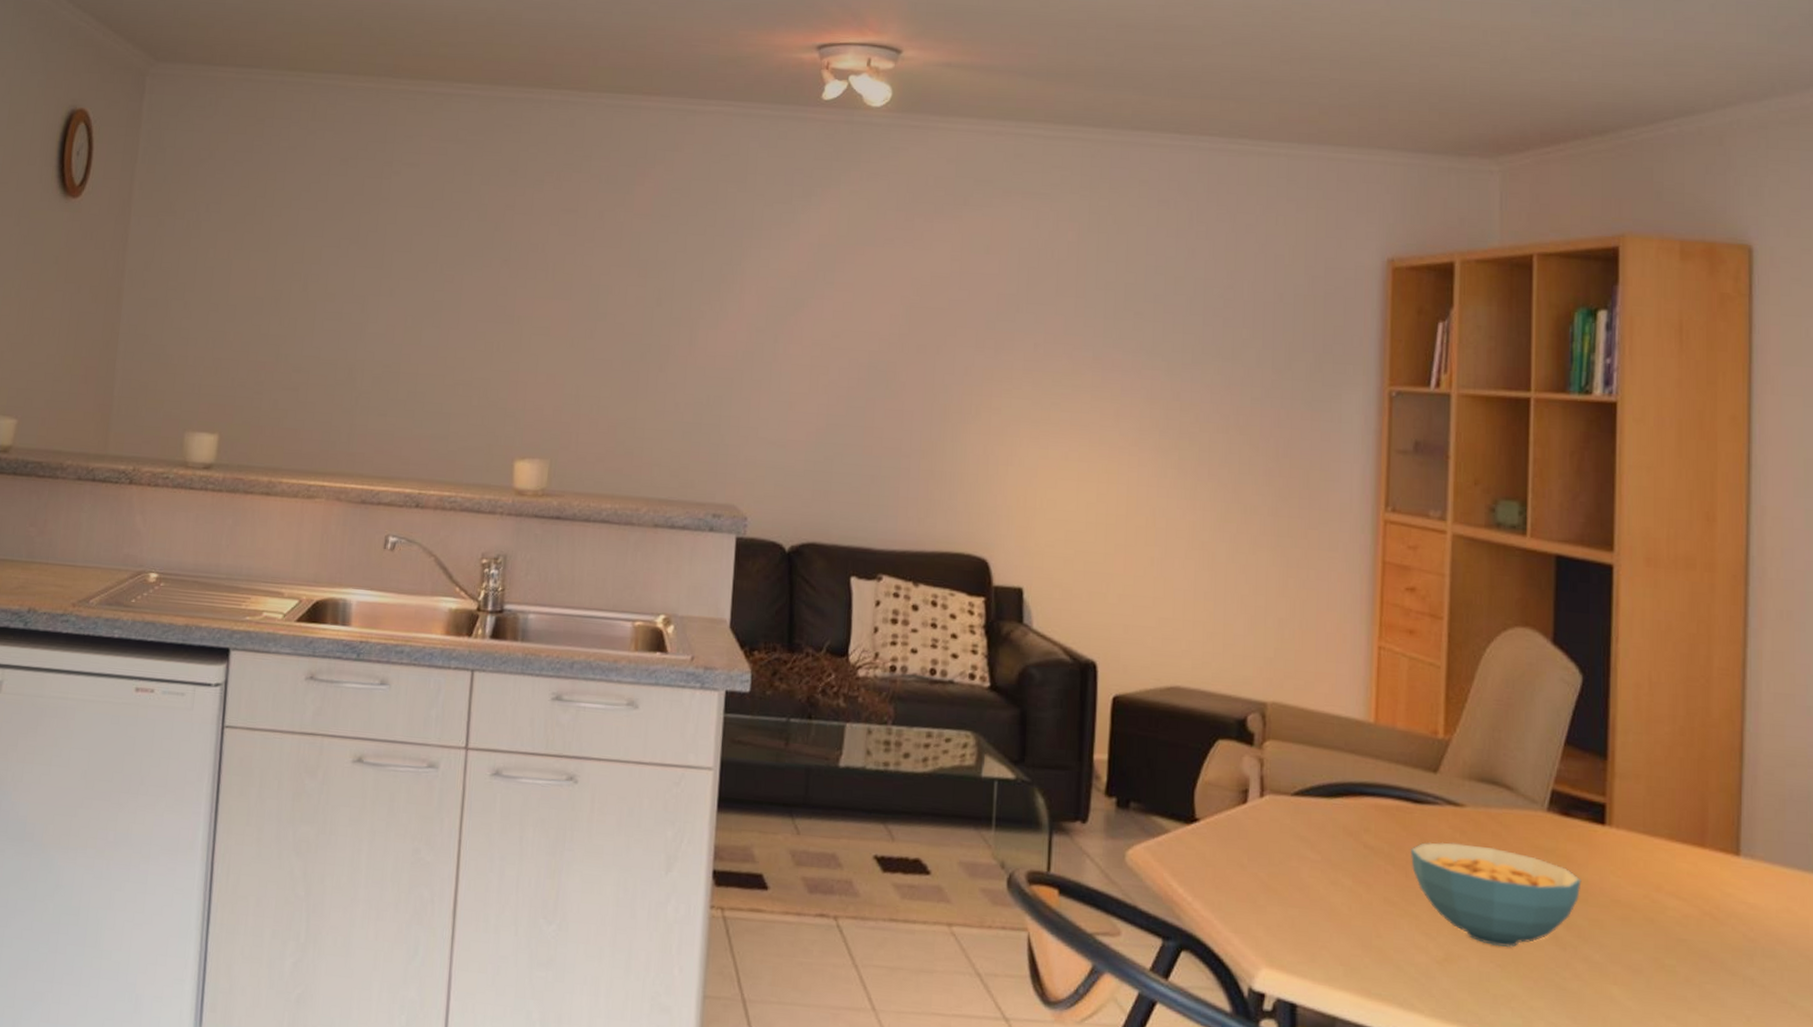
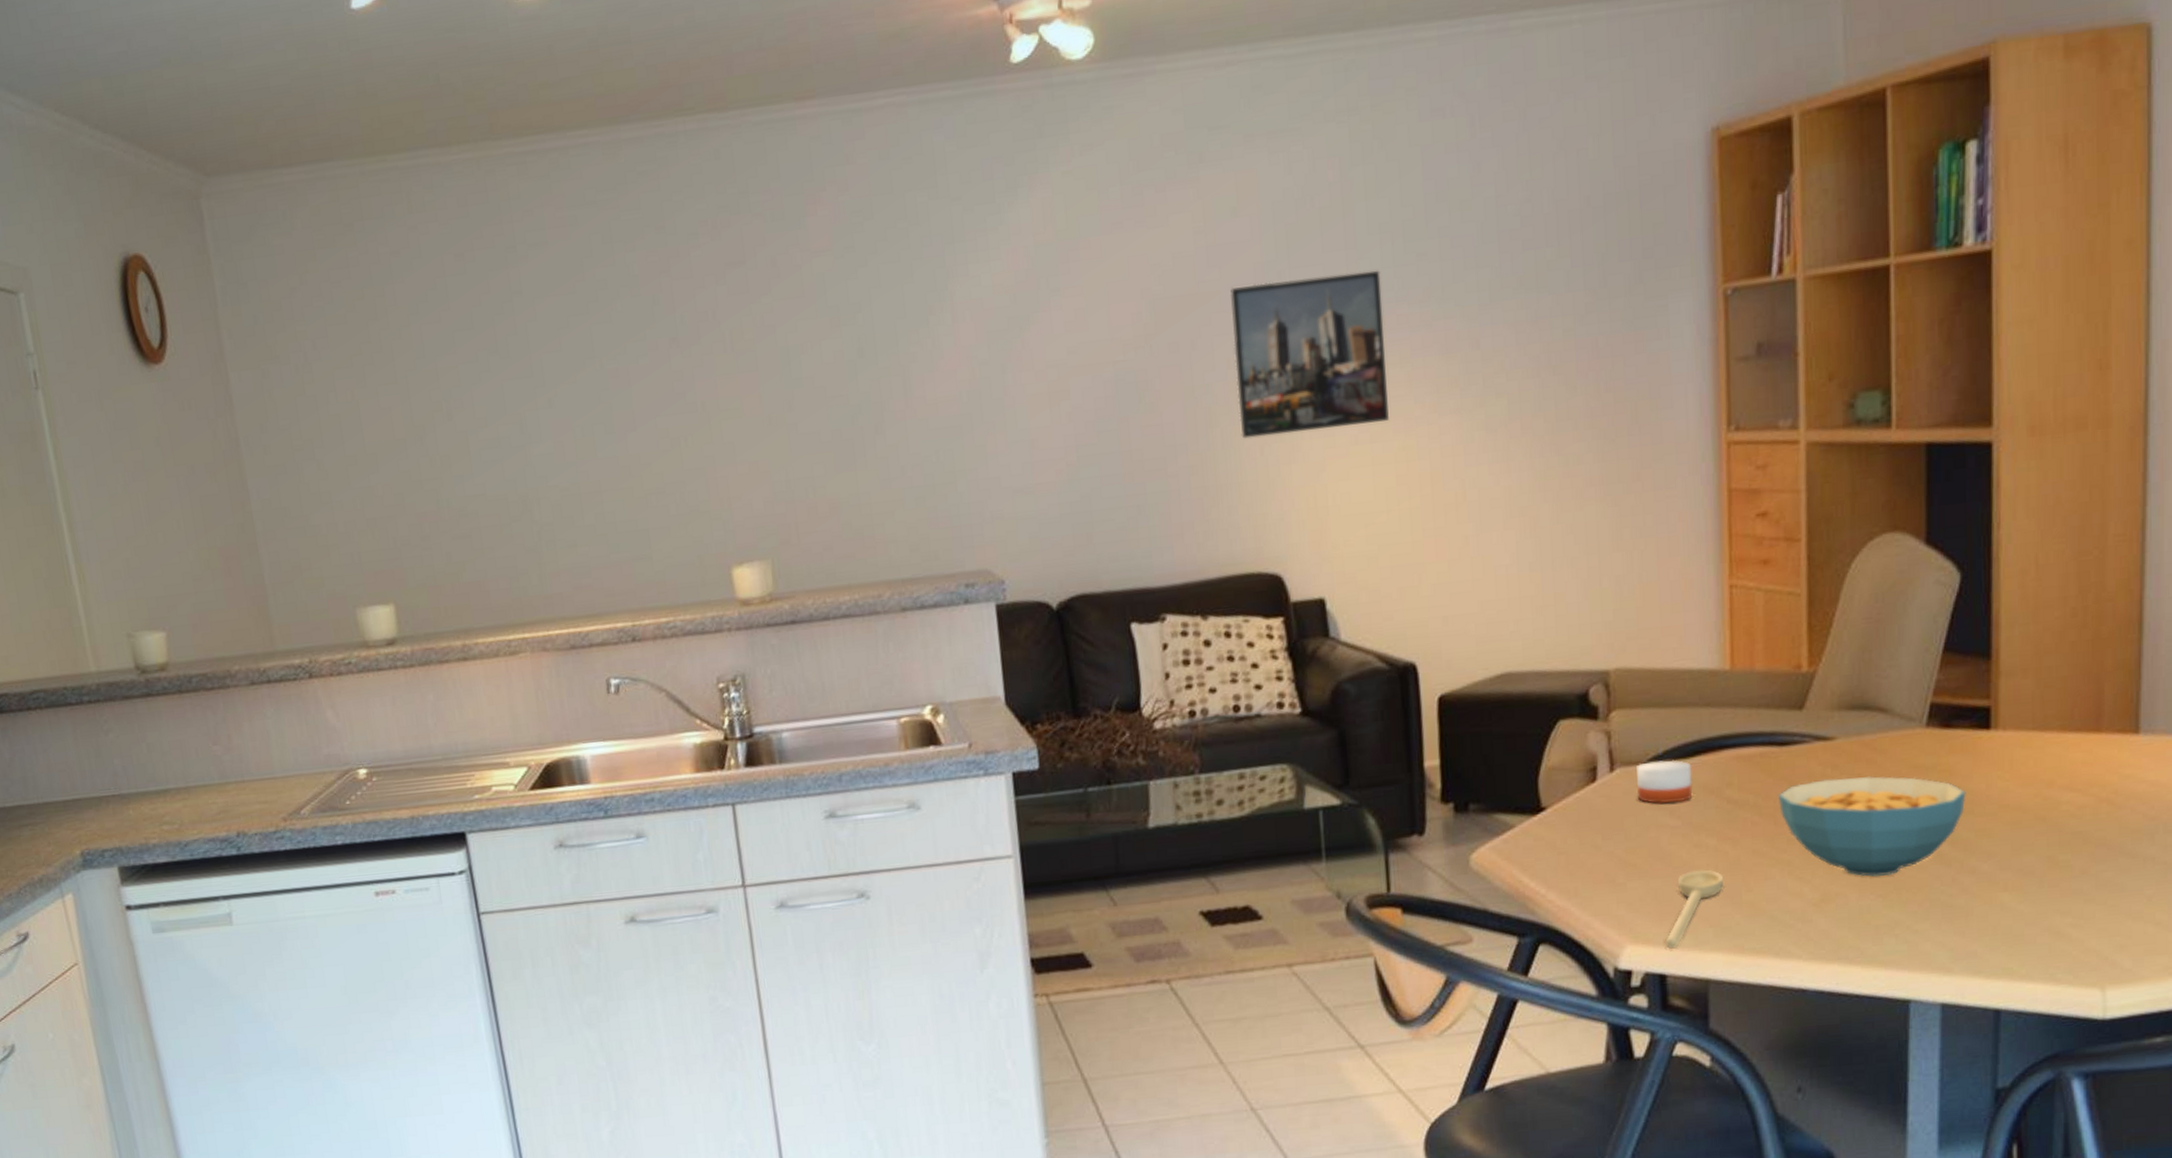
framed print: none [968,309,1102,445] -> present [1230,270,1389,439]
candle: none [1284,794,1334,839] -> present [1637,759,1693,803]
spoon: none [1298,906,1355,980] -> present [1665,870,1723,949]

